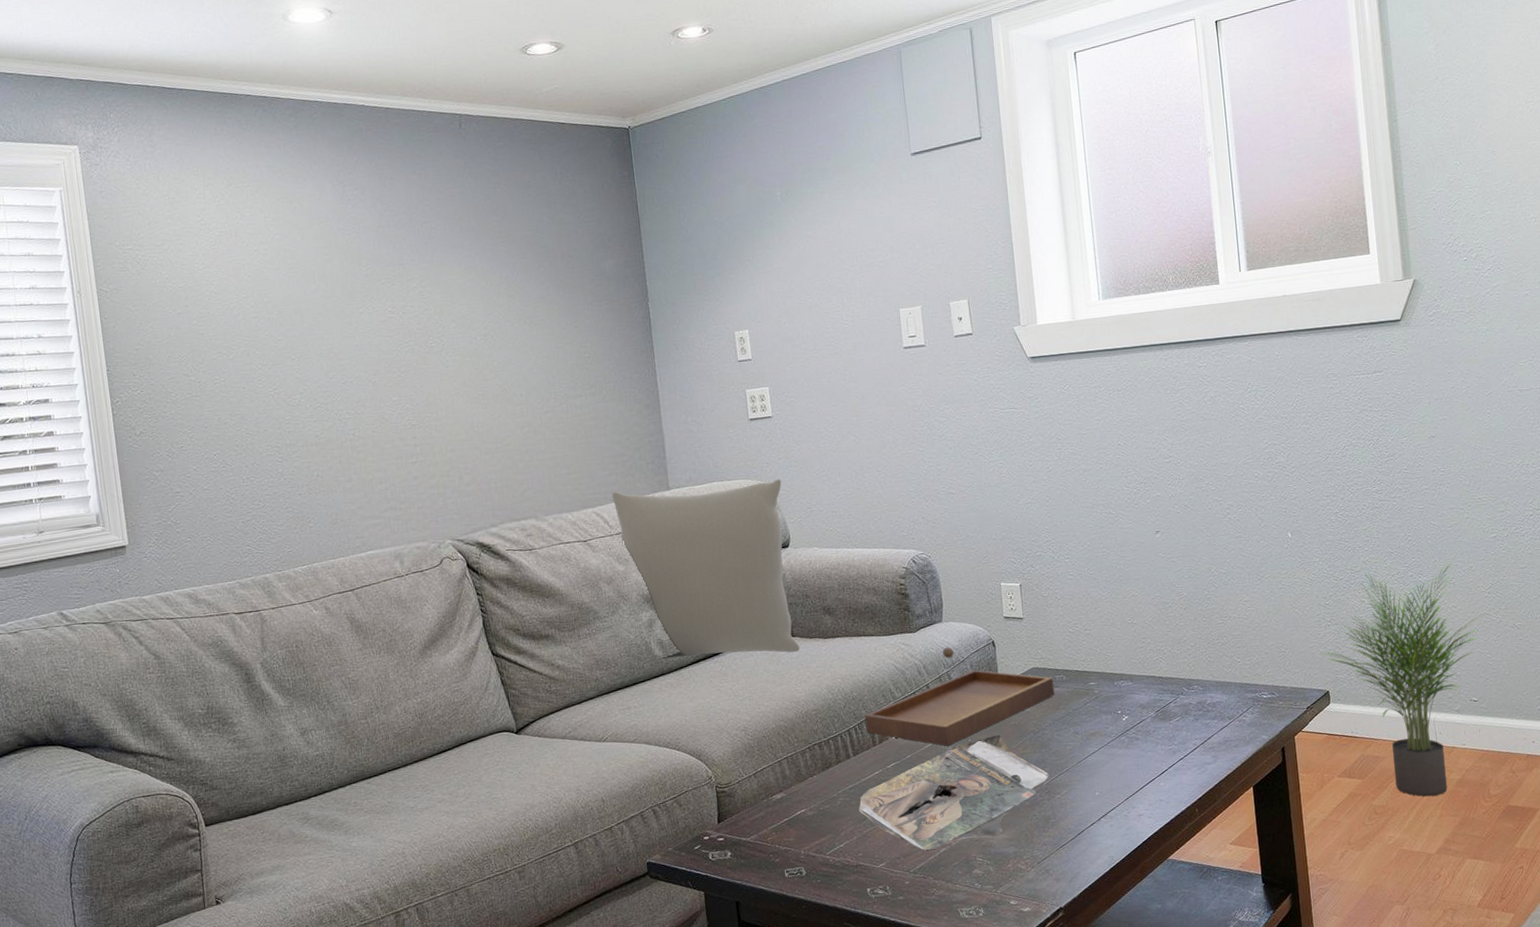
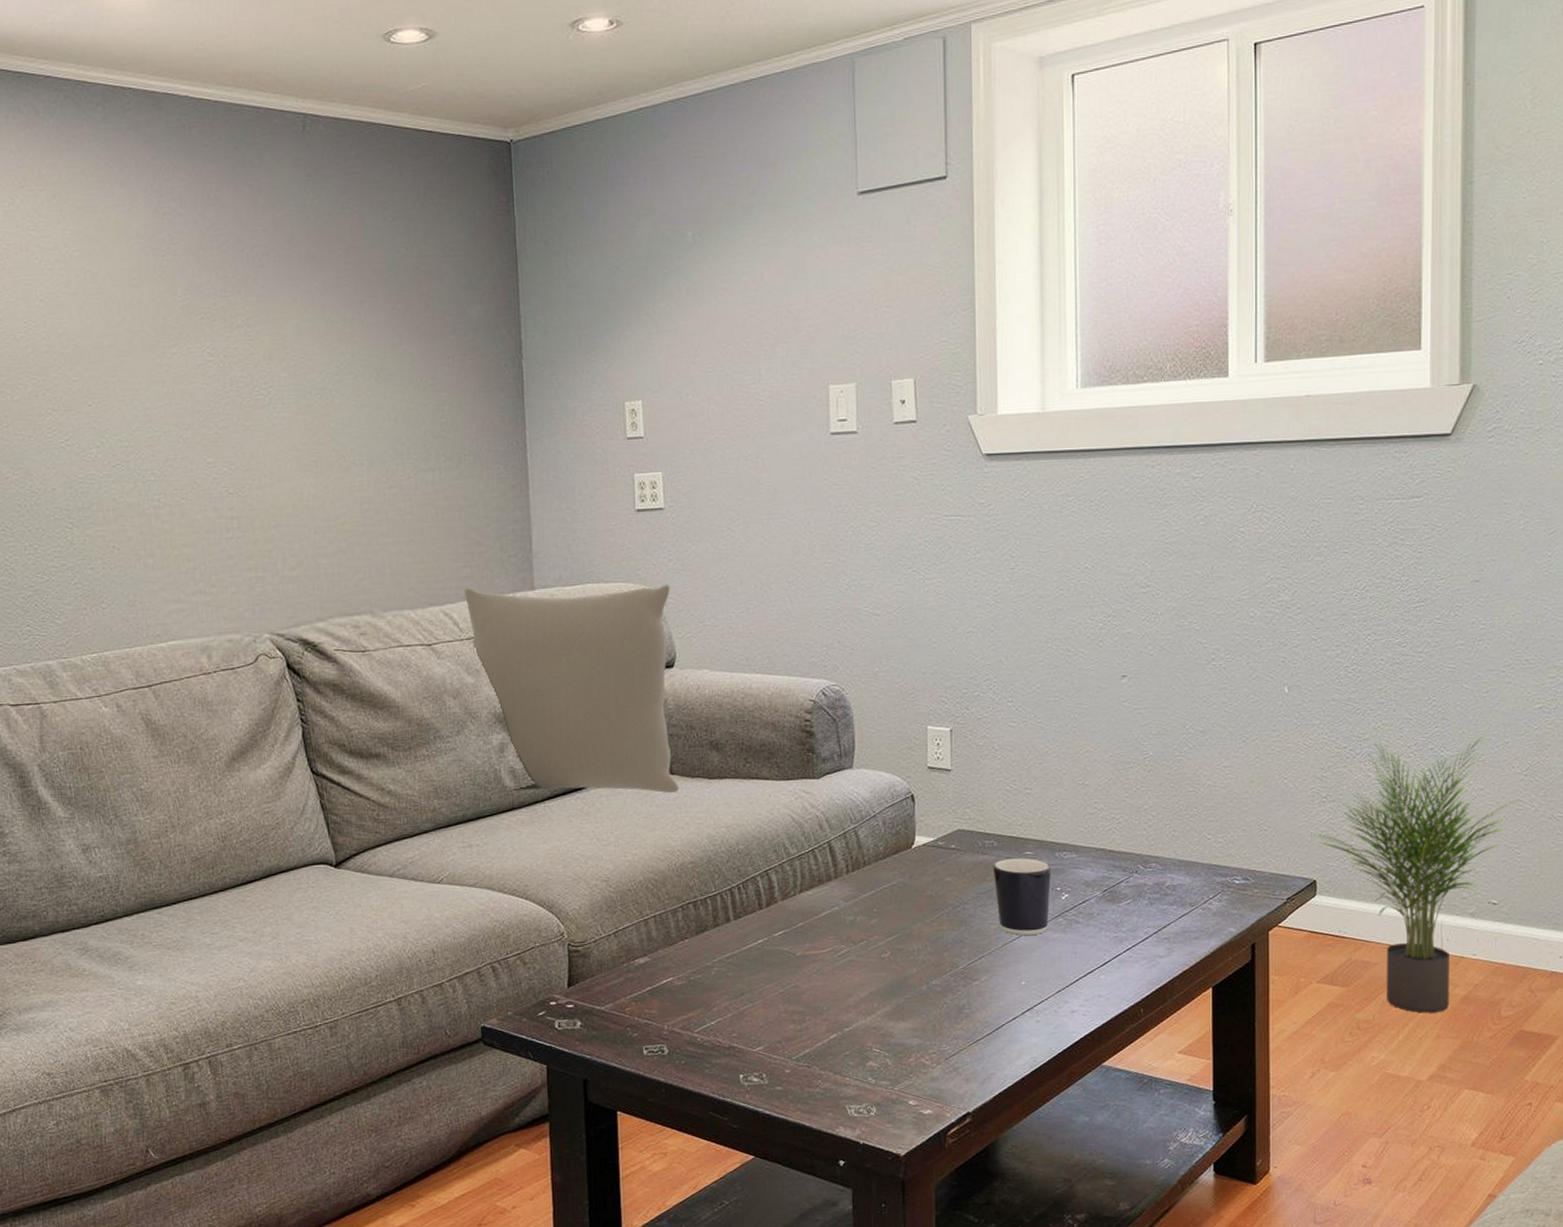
magazine: present [859,734,1050,851] -> none [737,905,968,1036]
tray: present [864,646,1055,746] -> none [751,798,982,915]
mug: none [1064,687,1114,754] -> present [993,857,1052,935]

